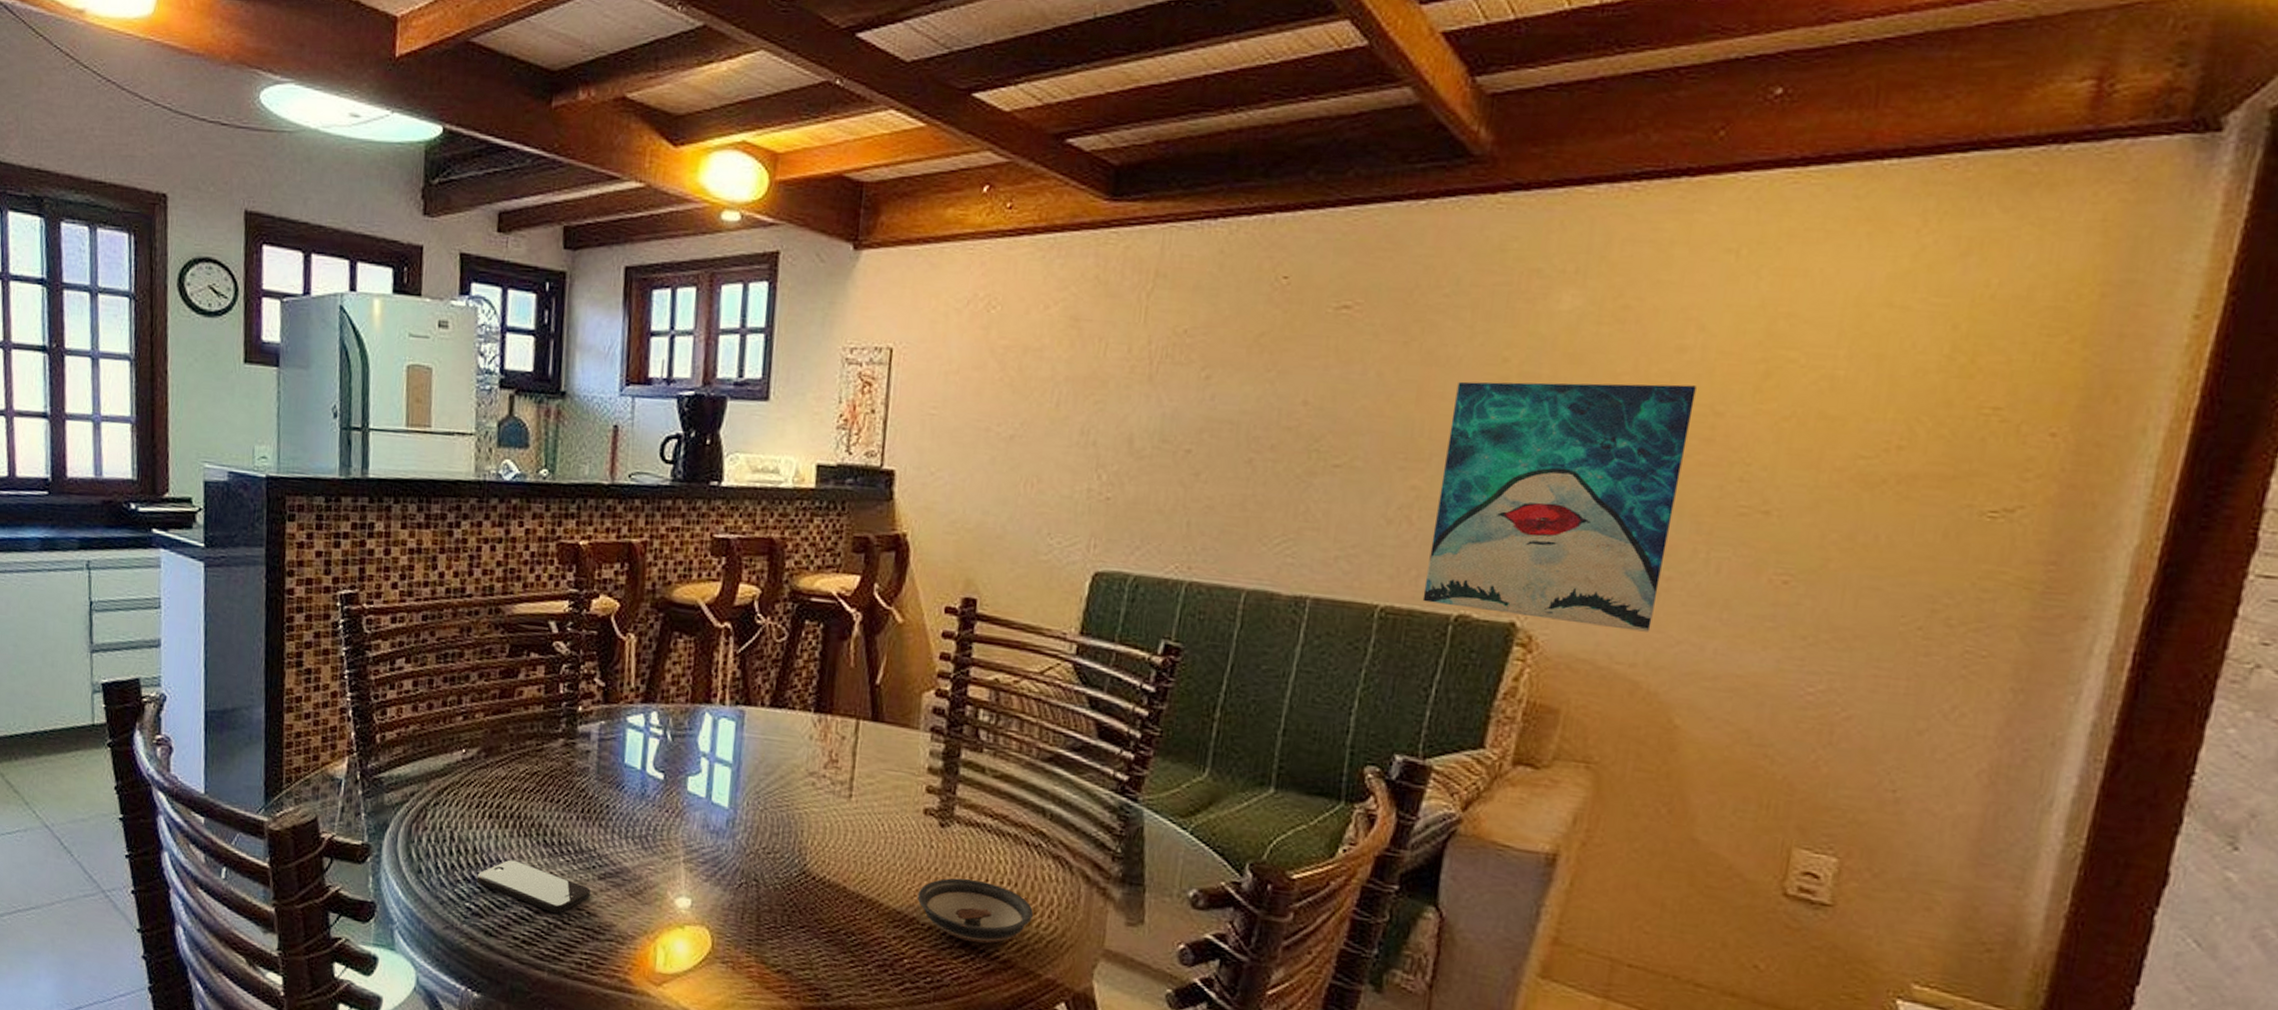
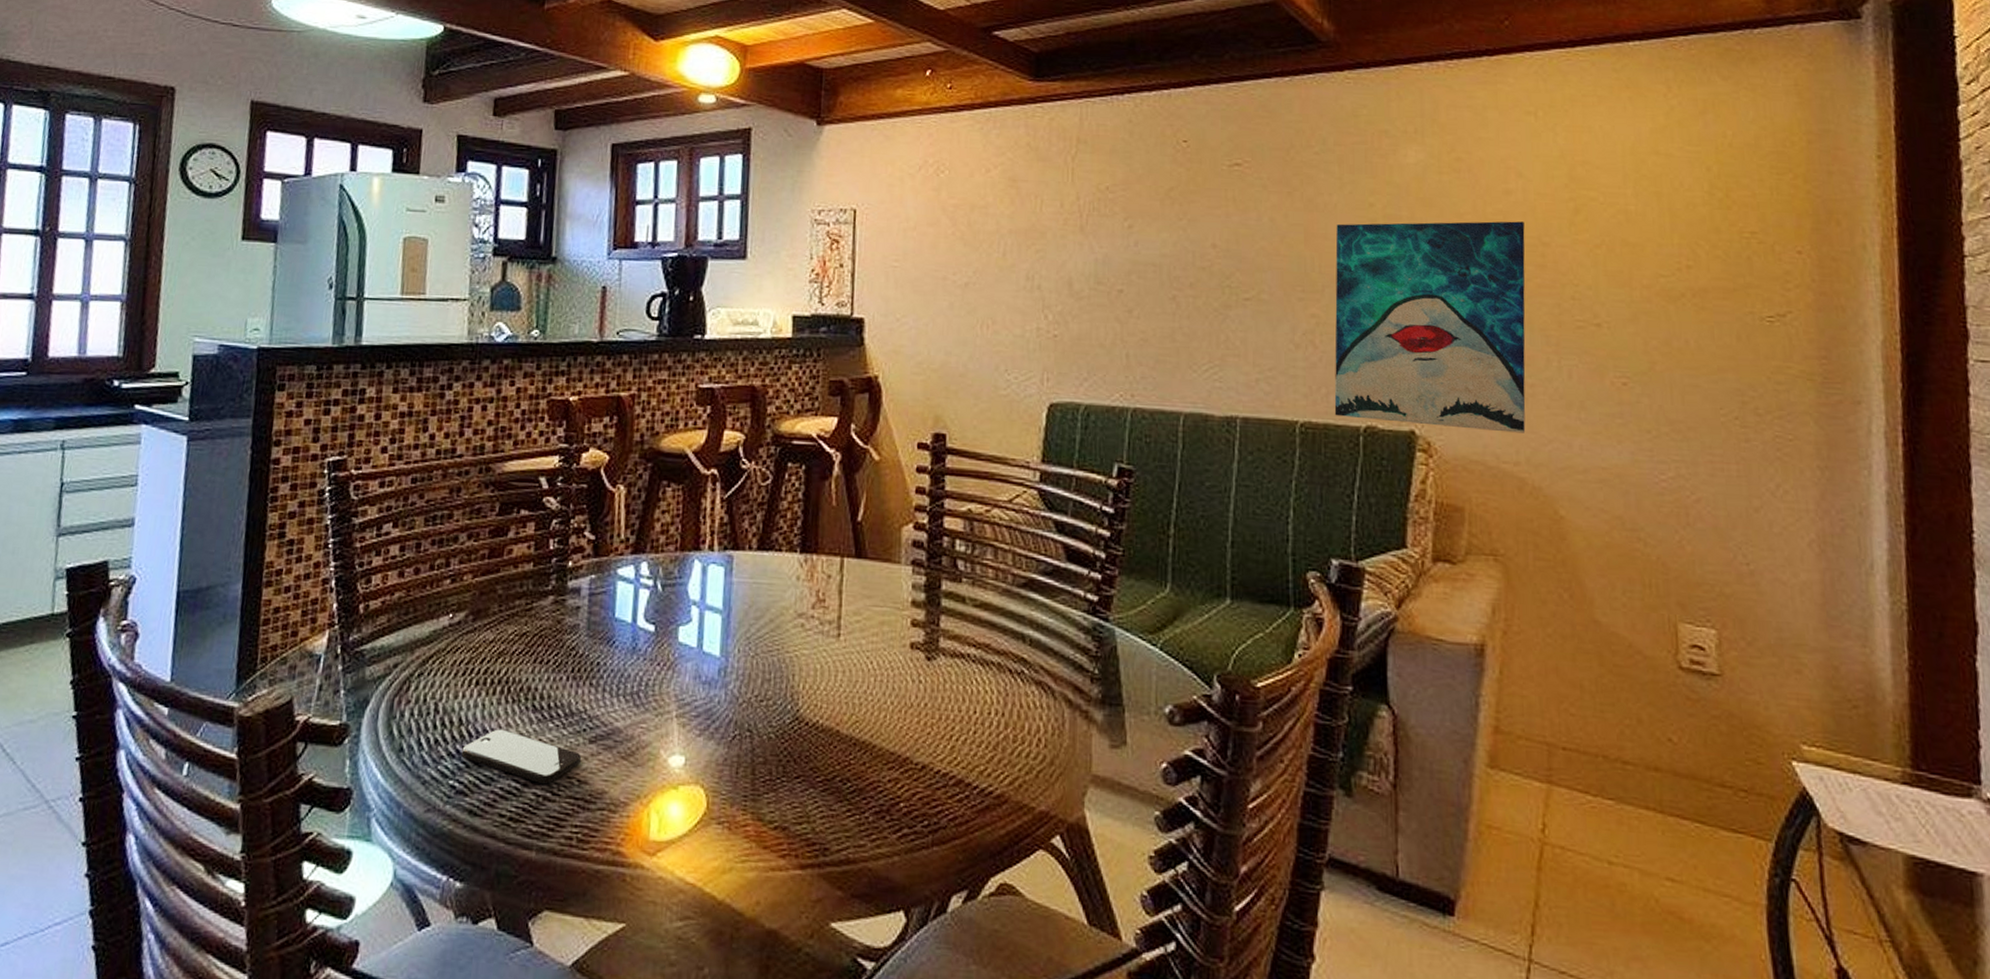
saucer: present [917,878,1033,944] -> none [909,711,1021,779]

